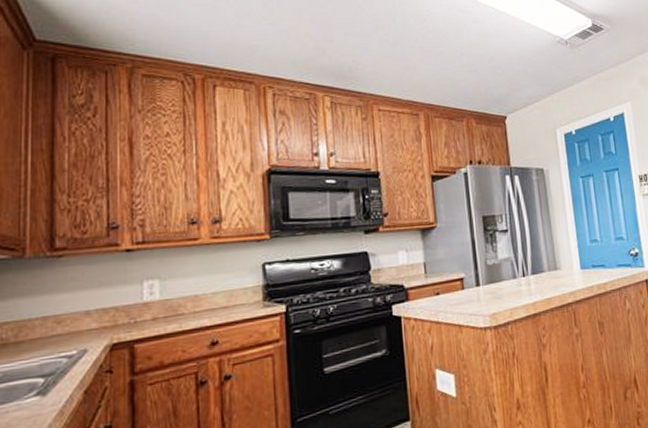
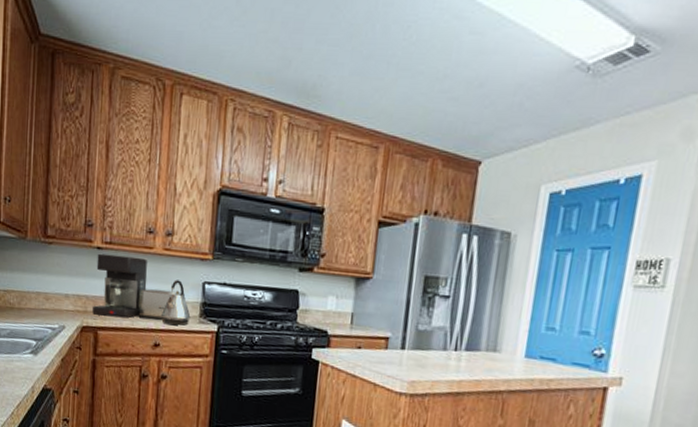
coffee maker: none [125,251,195,327] -> present [92,253,147,318]
toaster: none [185,278,244,317] -> present [137,288,186,320]
kettle: none [215,267,253,318] -> present [160,280,191,326]

